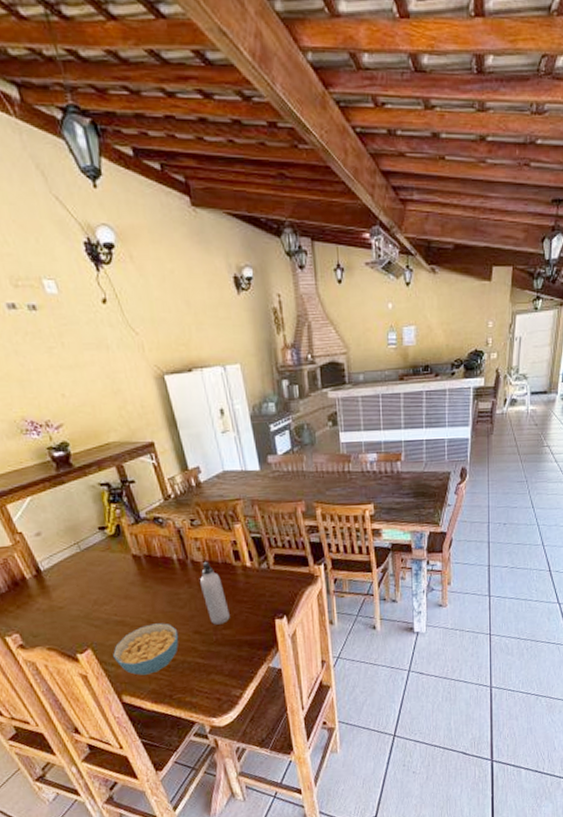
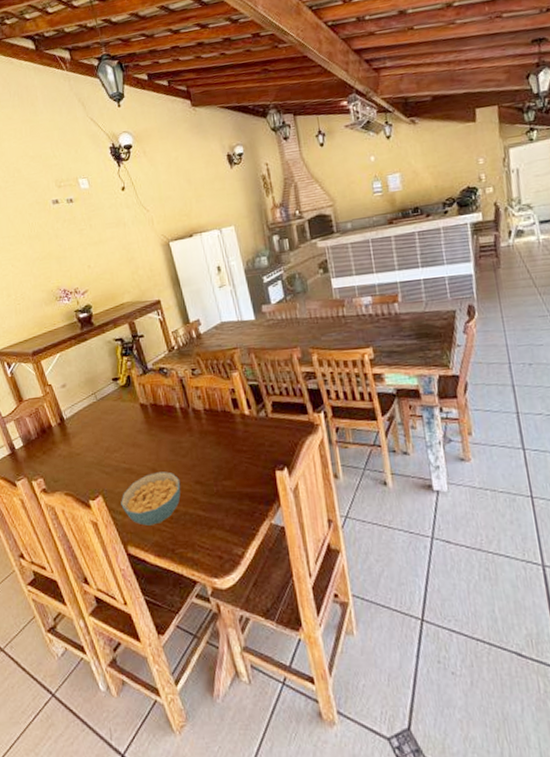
water bottle: present [199,561,230,625] -> none [200,409,230,475]

